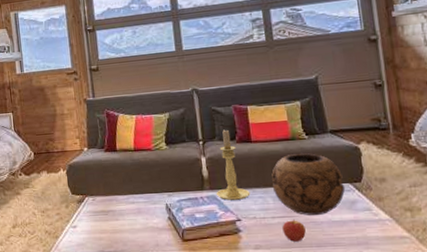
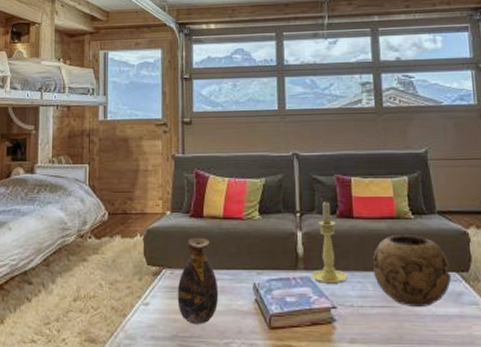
vase: none [99,168,137,241] -> present [177,237,219,325]
apple: present [282,220,306,242] -> none [381,311,407,337]

